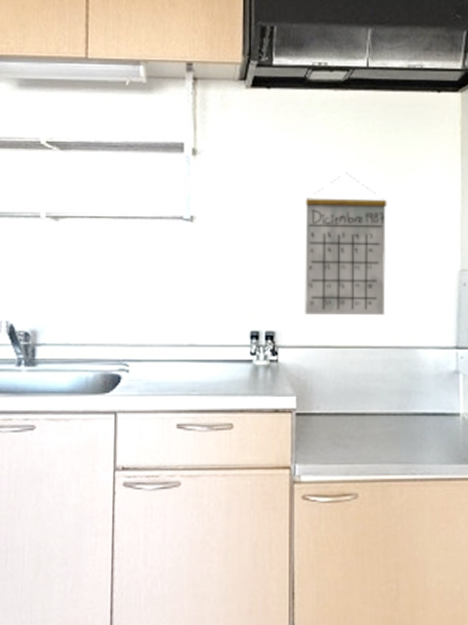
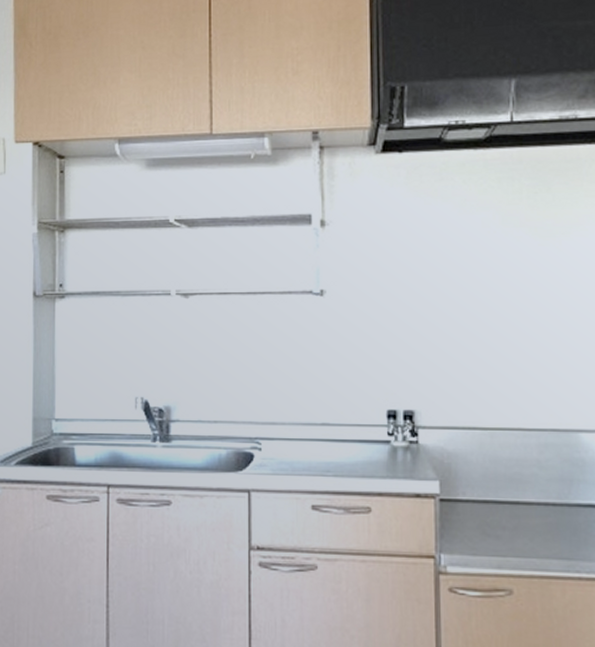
calendar: present [305,172,387,316] -> none [444,238,540,395]

